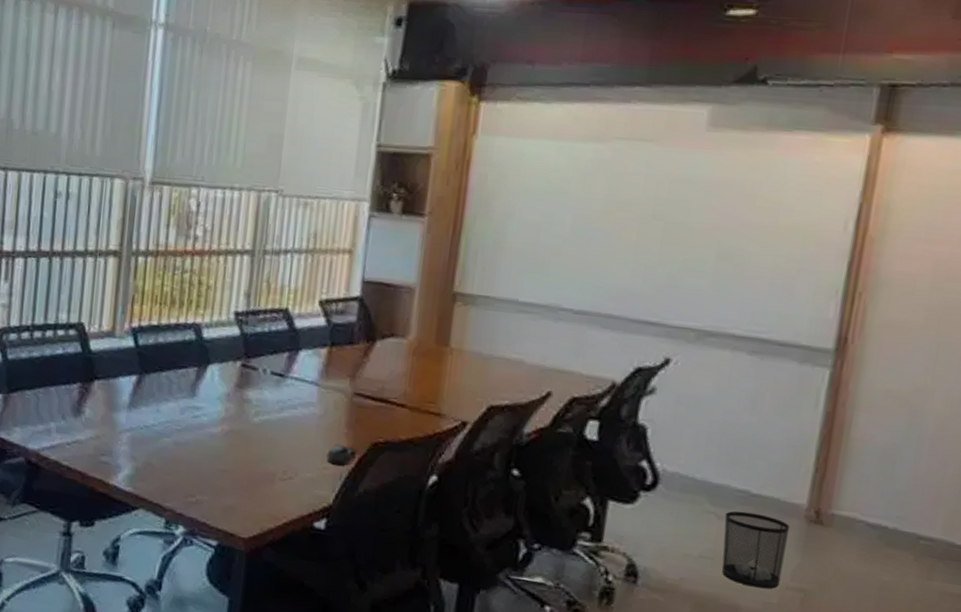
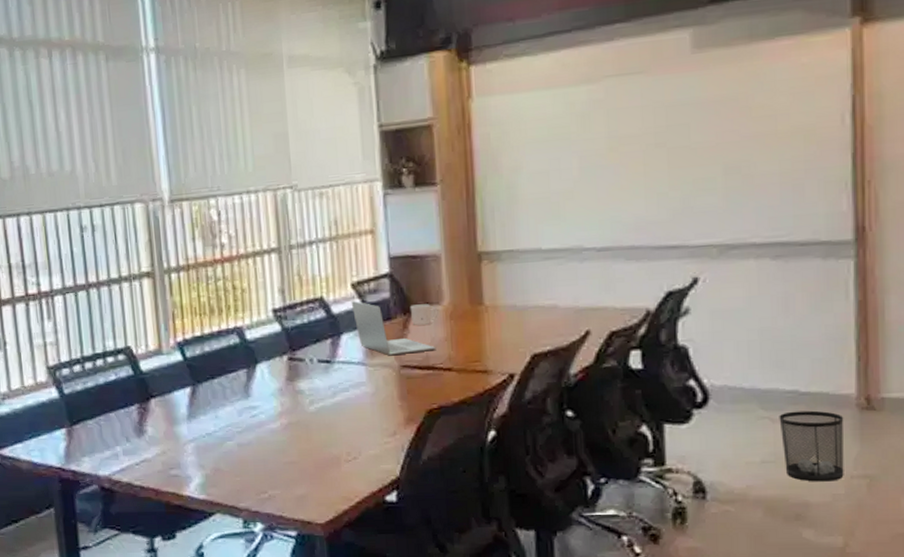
laptop: none [315,317,394,384] -> present [351,300,437,356]
computer mouse: present [327,444,357,466] -> none [386,417,415,438]
mug: none [373,333,402,357] -> present [409,304,438,326]

